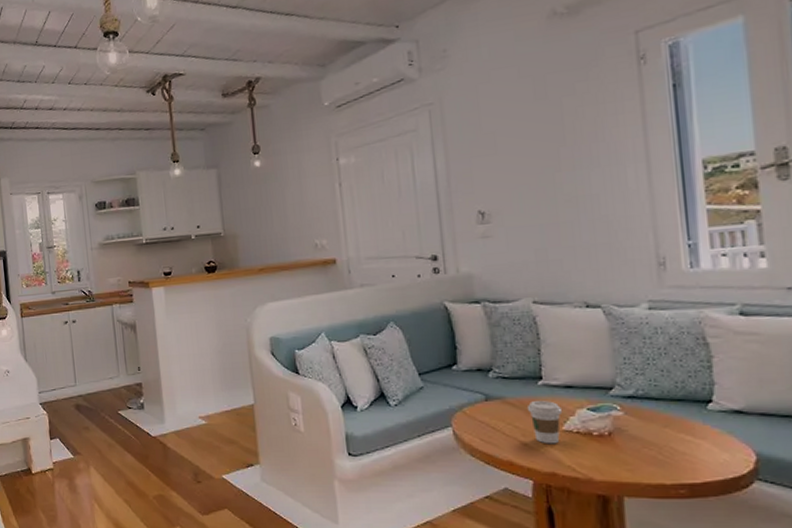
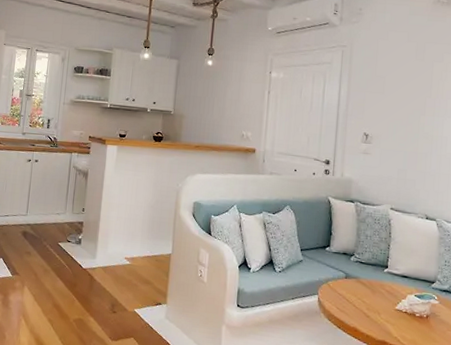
coffee cup: present [526,401,563,444] -> none [373,284,398,319]

